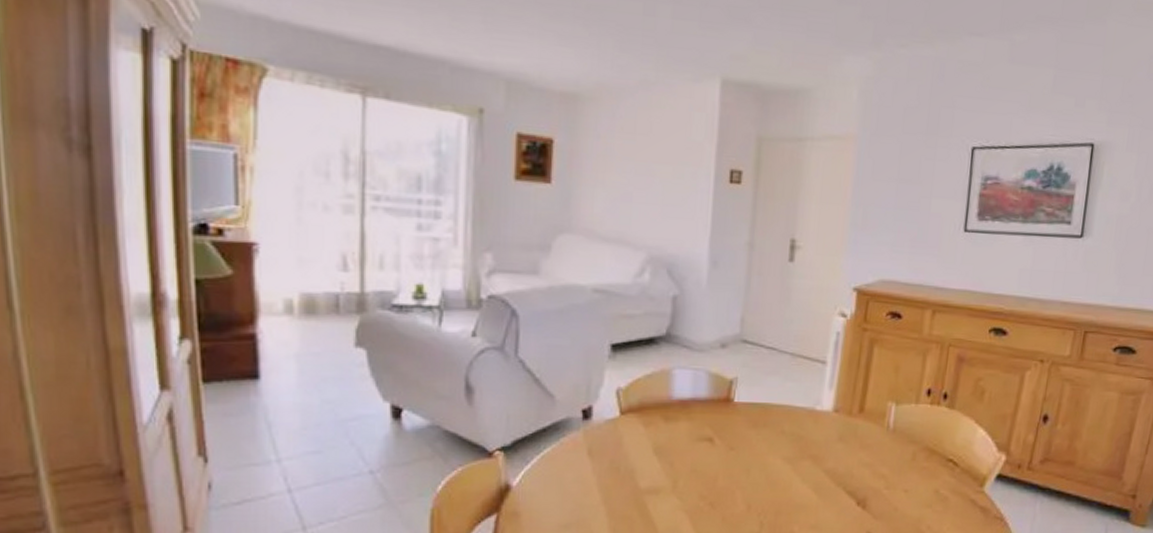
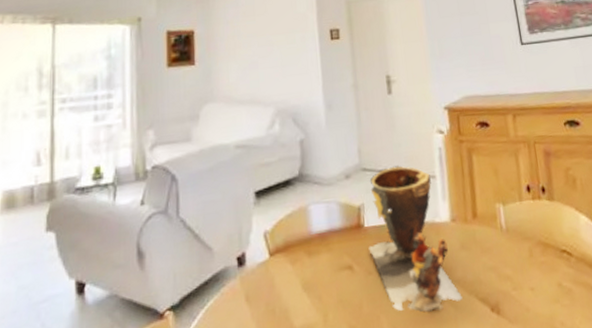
clay pot: none [734,343,829,497] -> present [368,165,463,313]

